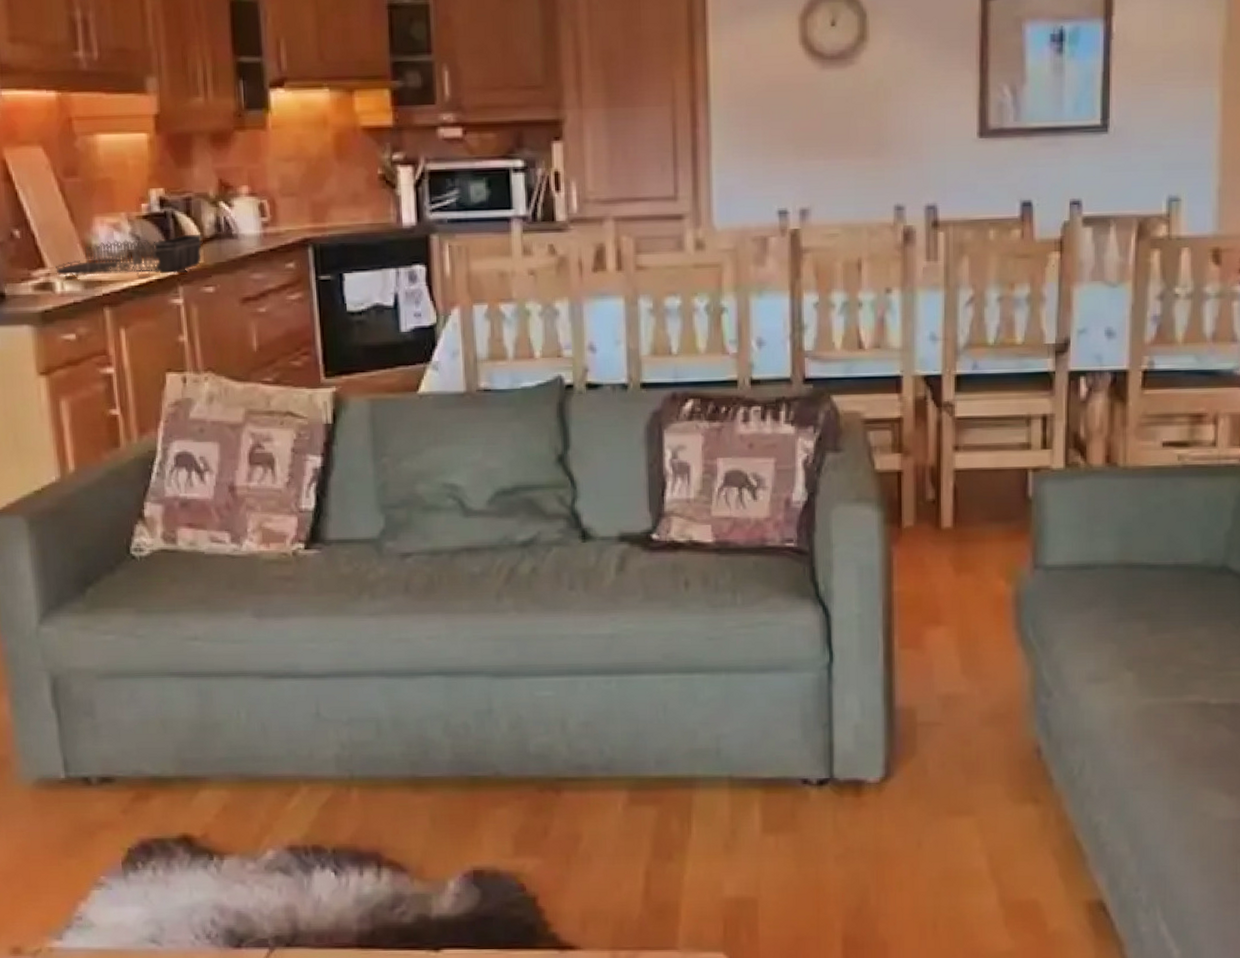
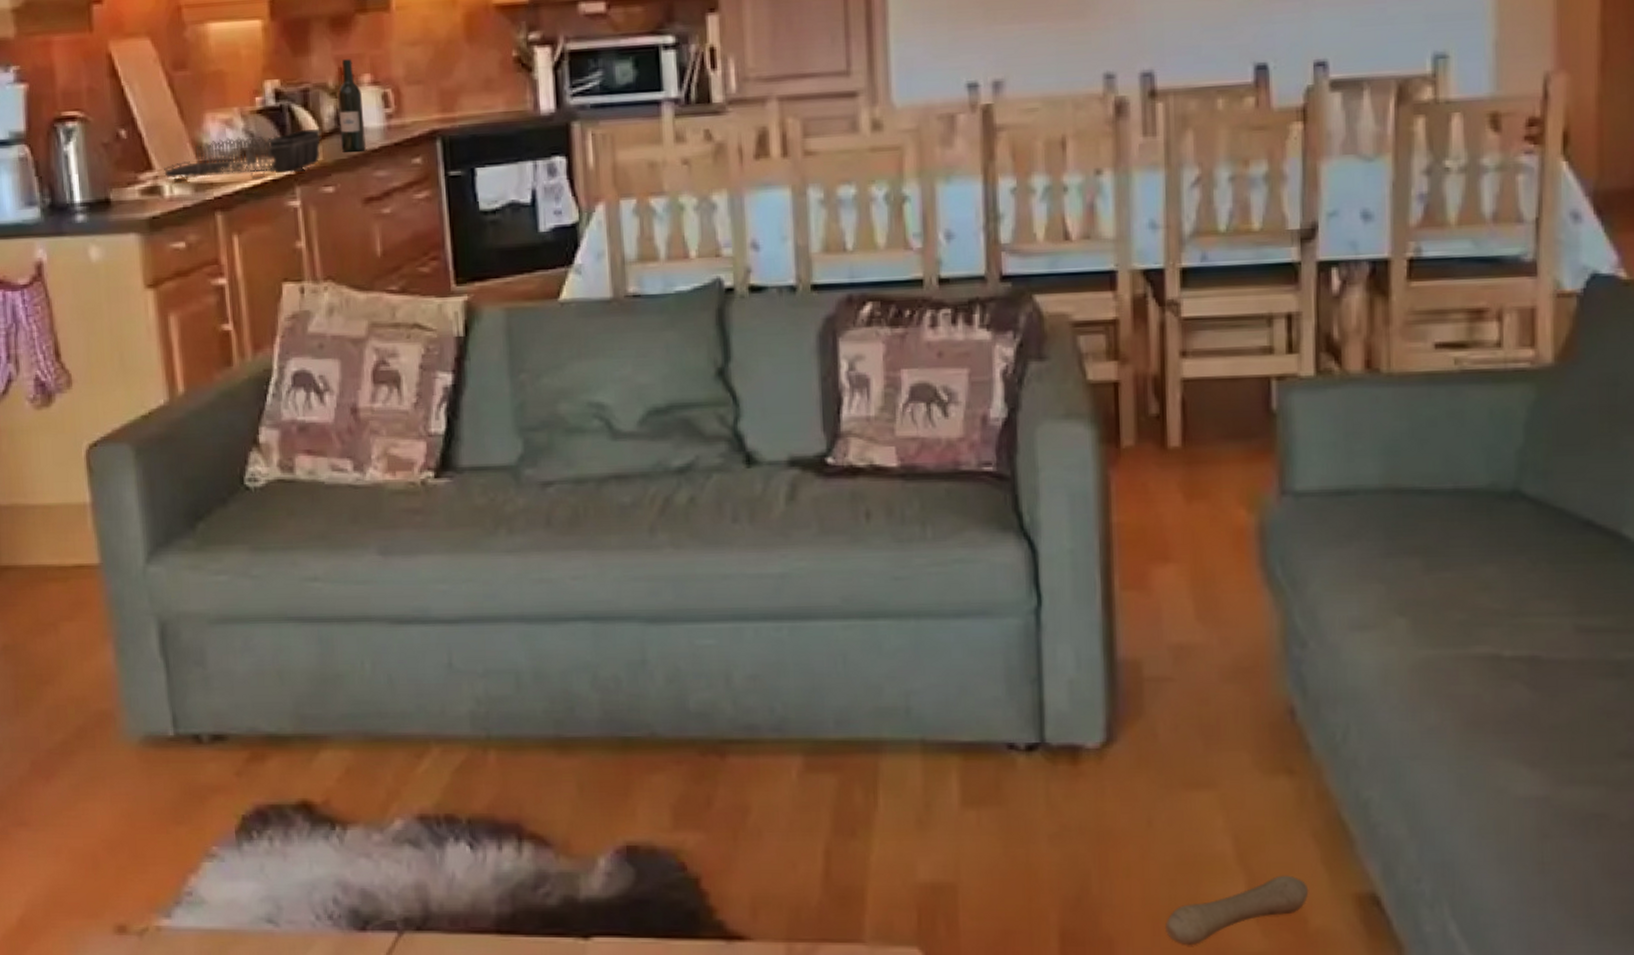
wine bottle: none [217,172,243,257] -> present [337,59,366,153]
dog toy: none [931,886,1049,946] -> present [1165,875,1309,945]

